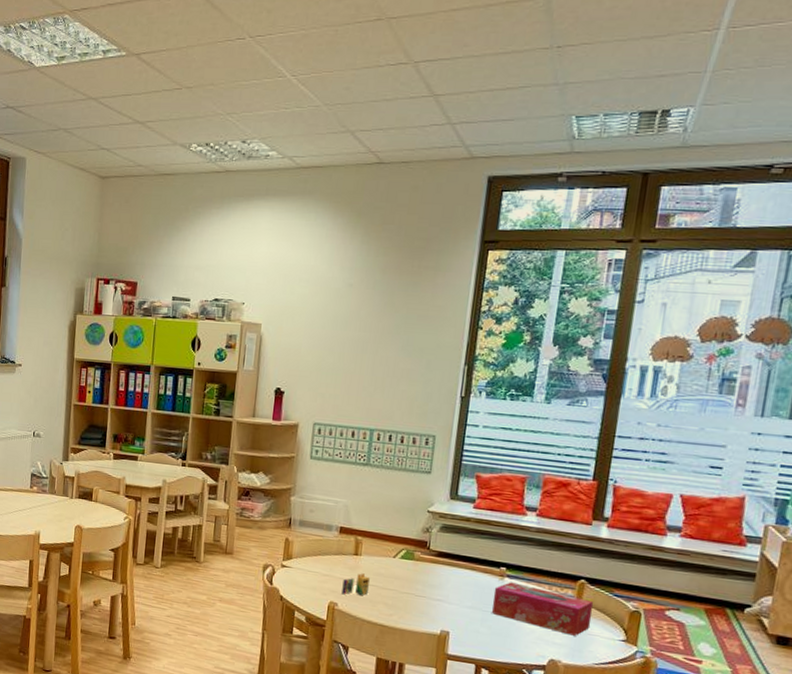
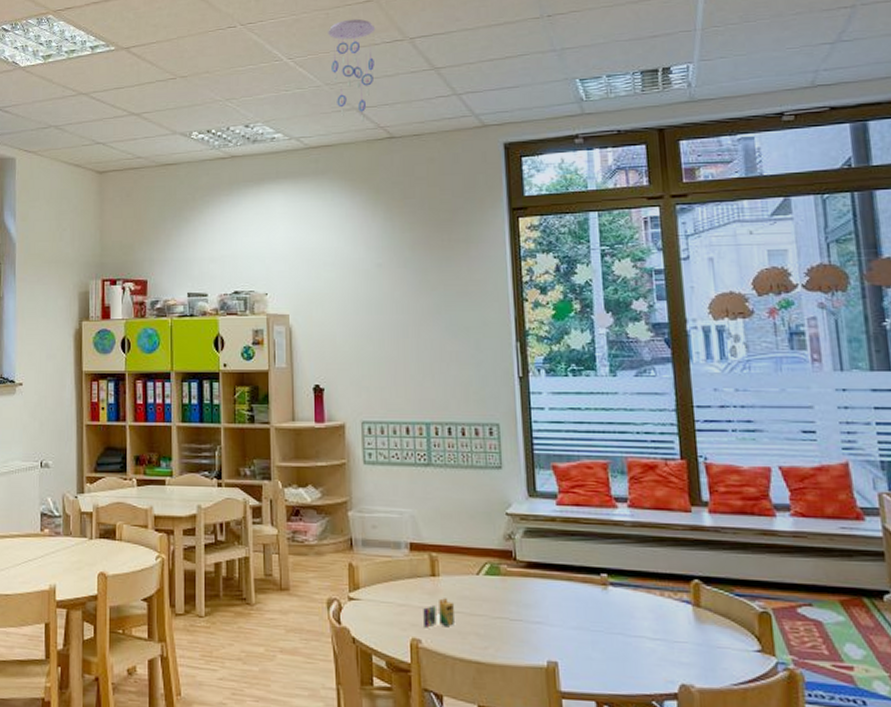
ceiling mobile: none [332,37,382,145] -> present [328,18,375,122]
tissue box: present [492,582,594,636] -> none [599,591,718,651]

